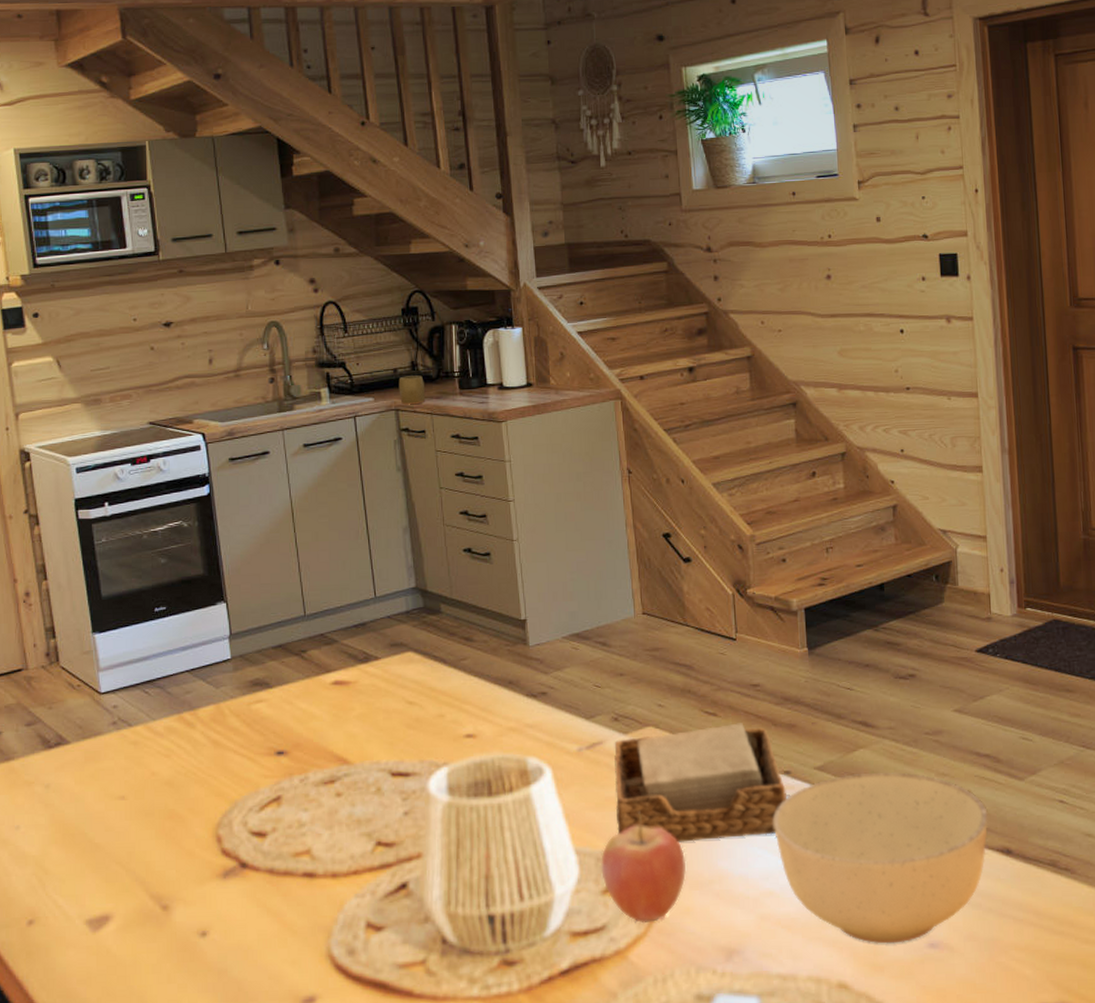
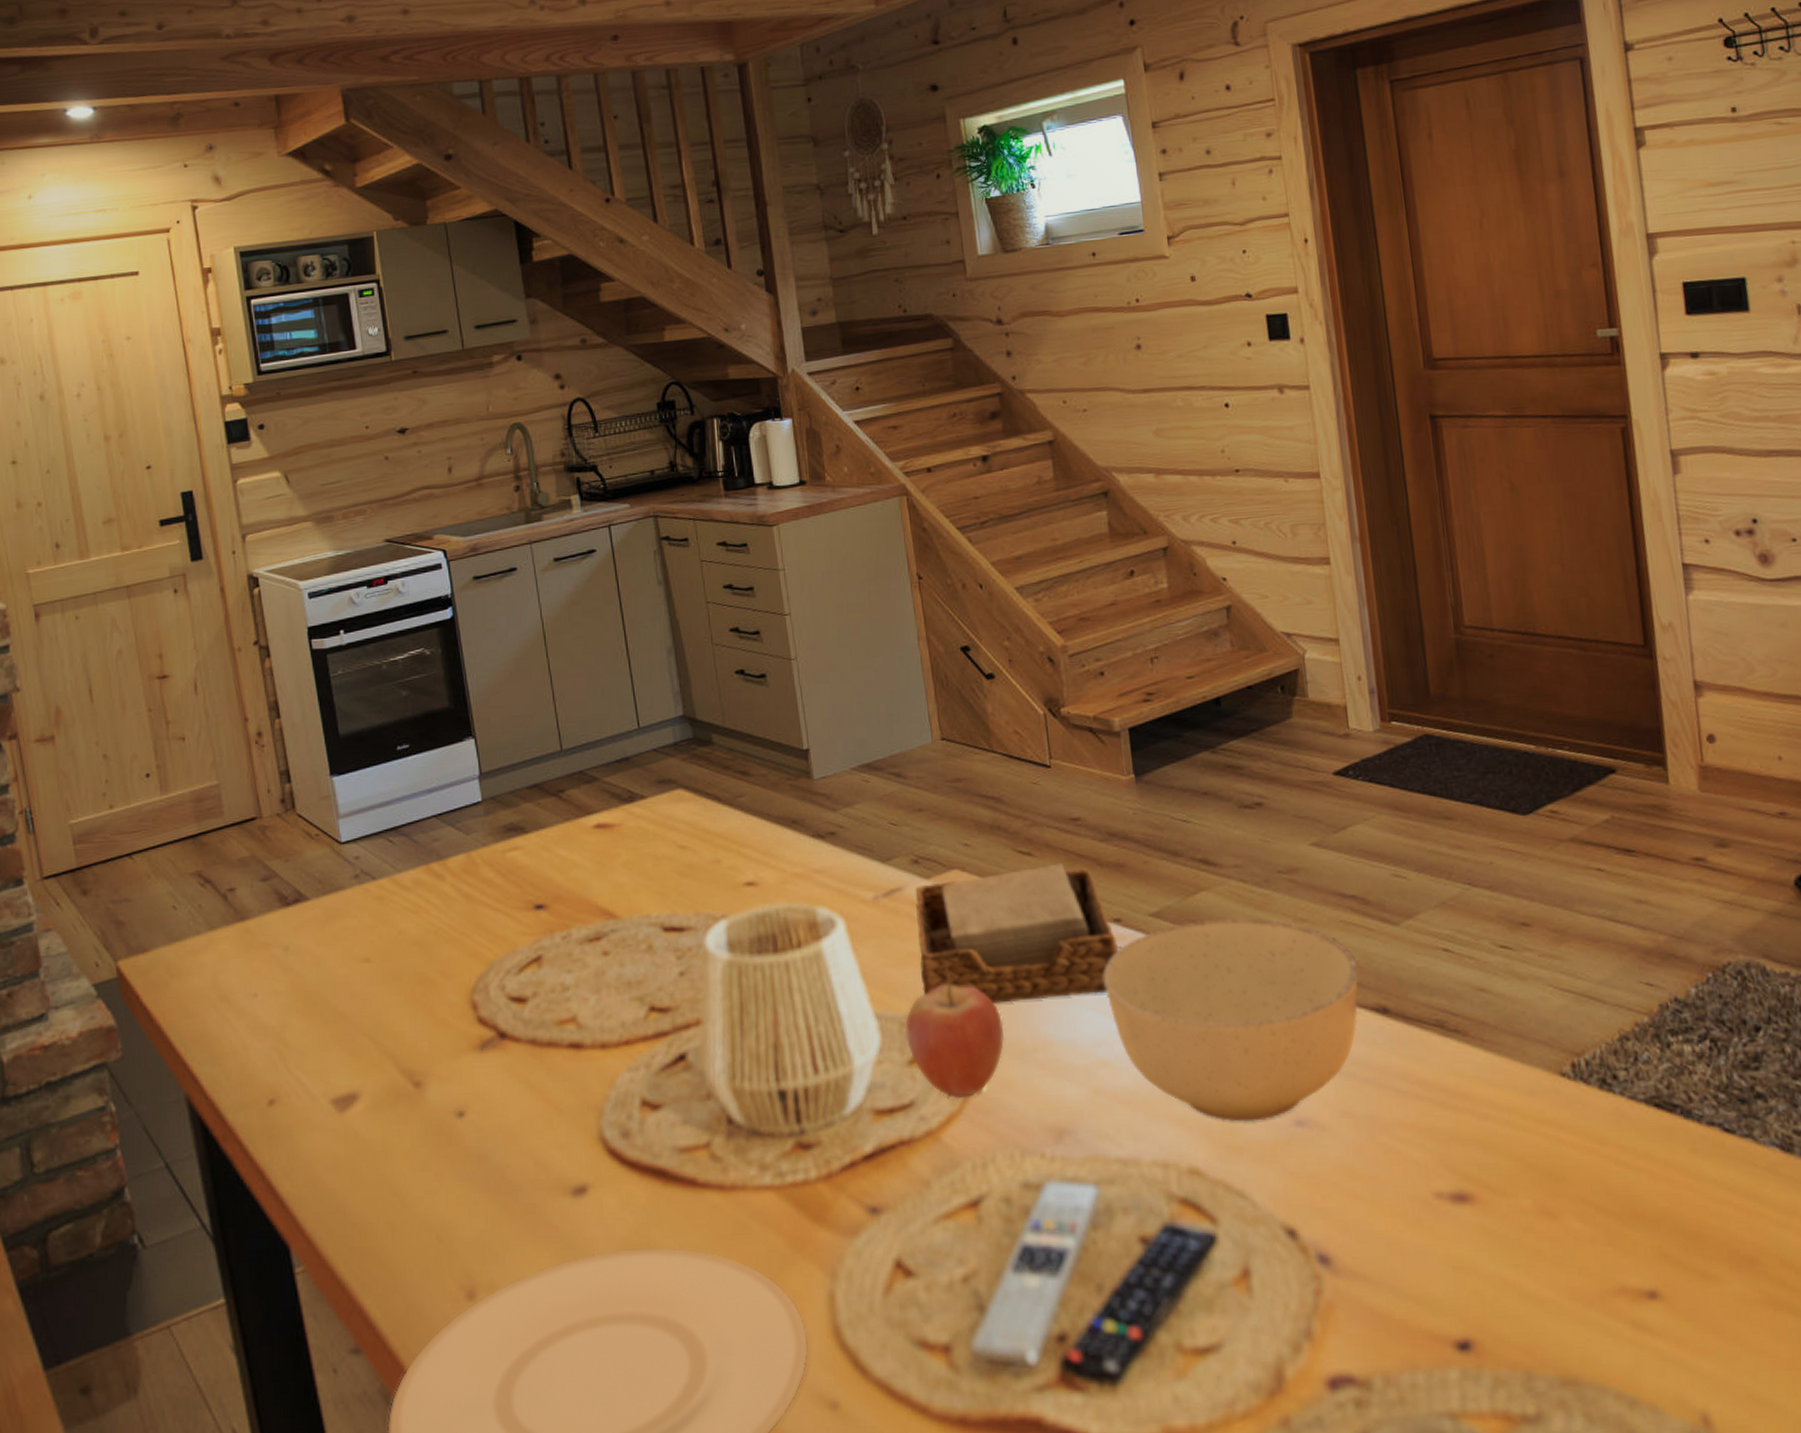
mug: present [398,375,426,405] -> none [656,477,687,511]

